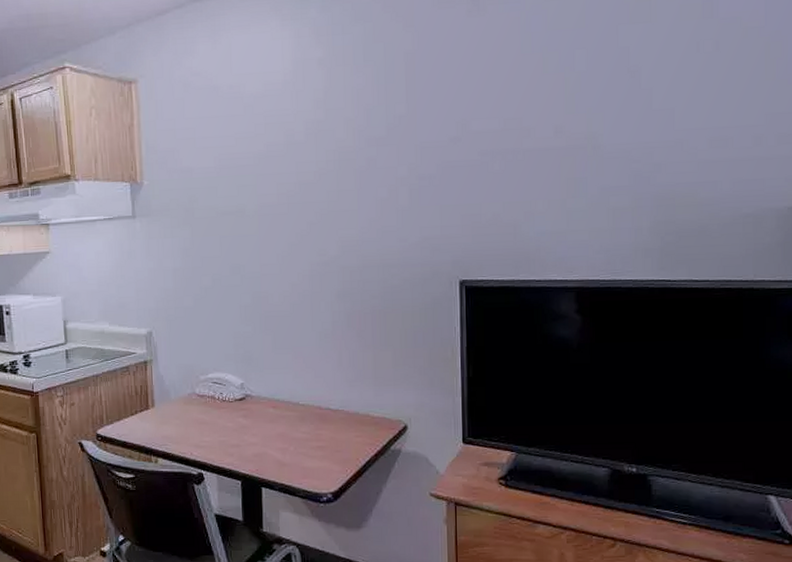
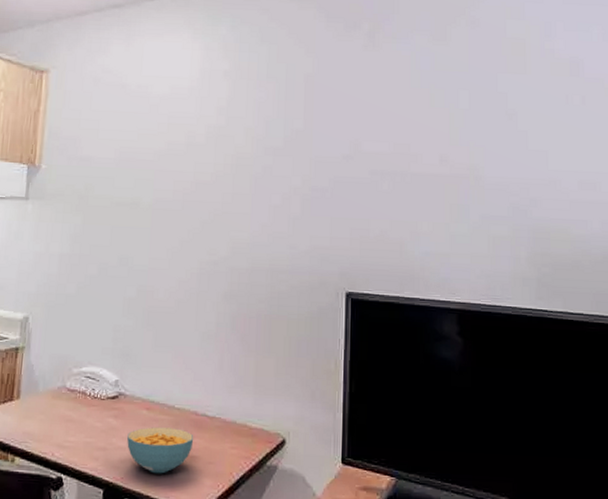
cereal bowl: none [258,423,320,464] -> present [127,427,194,474]

